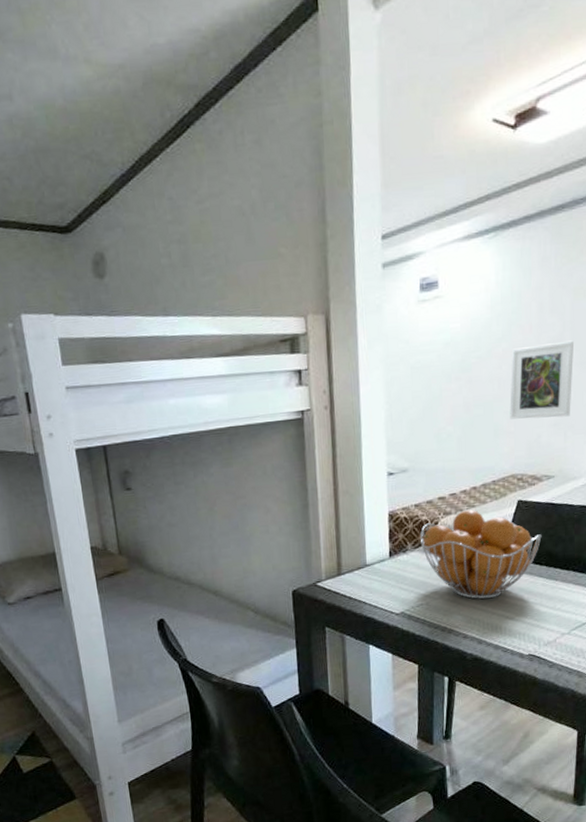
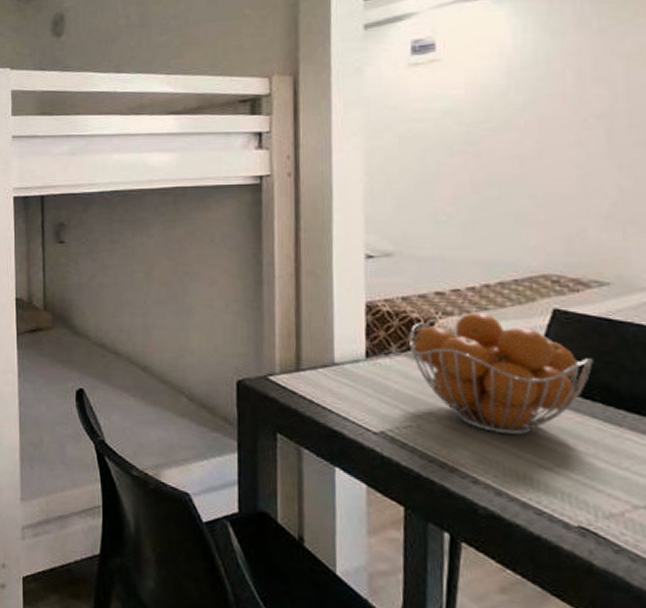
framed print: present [510,340,575,419] -> none [537,115,633,208]

